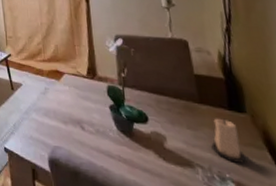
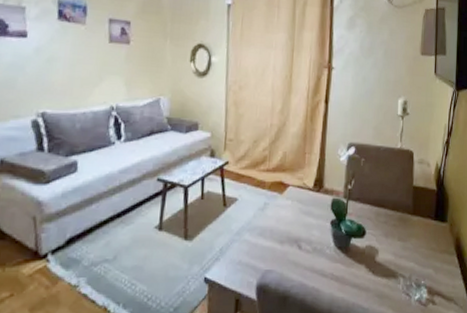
candle: present [211,118,247,163] -> none [415,228,440,269]

